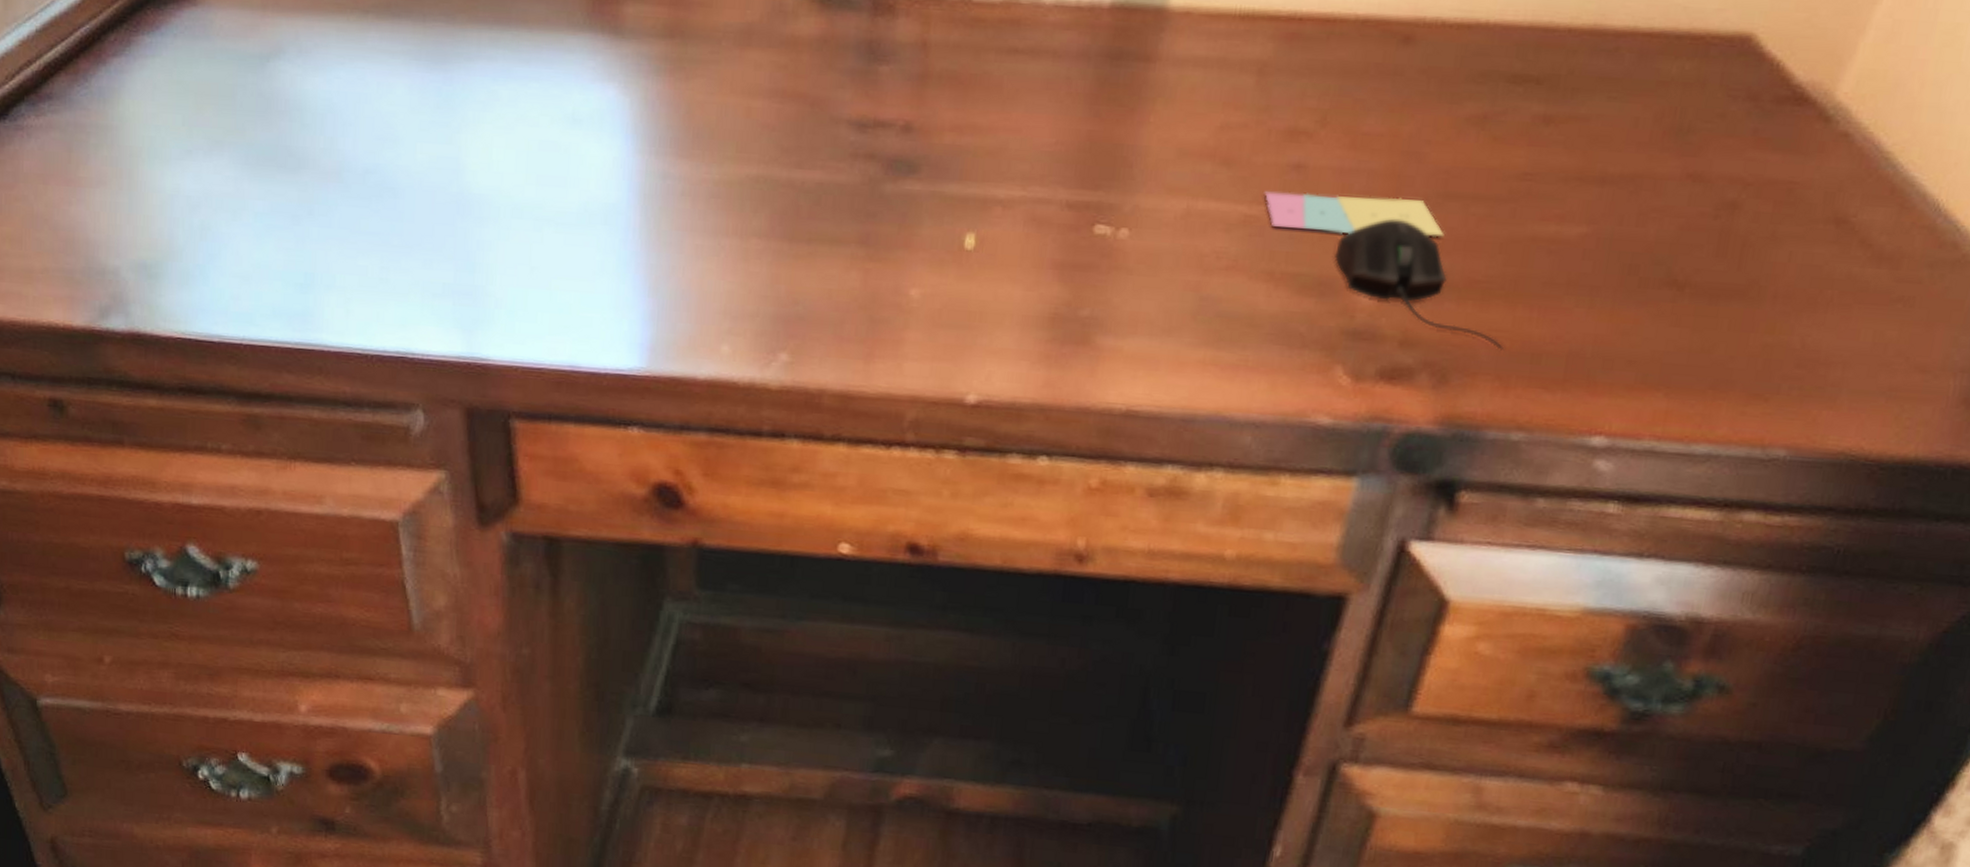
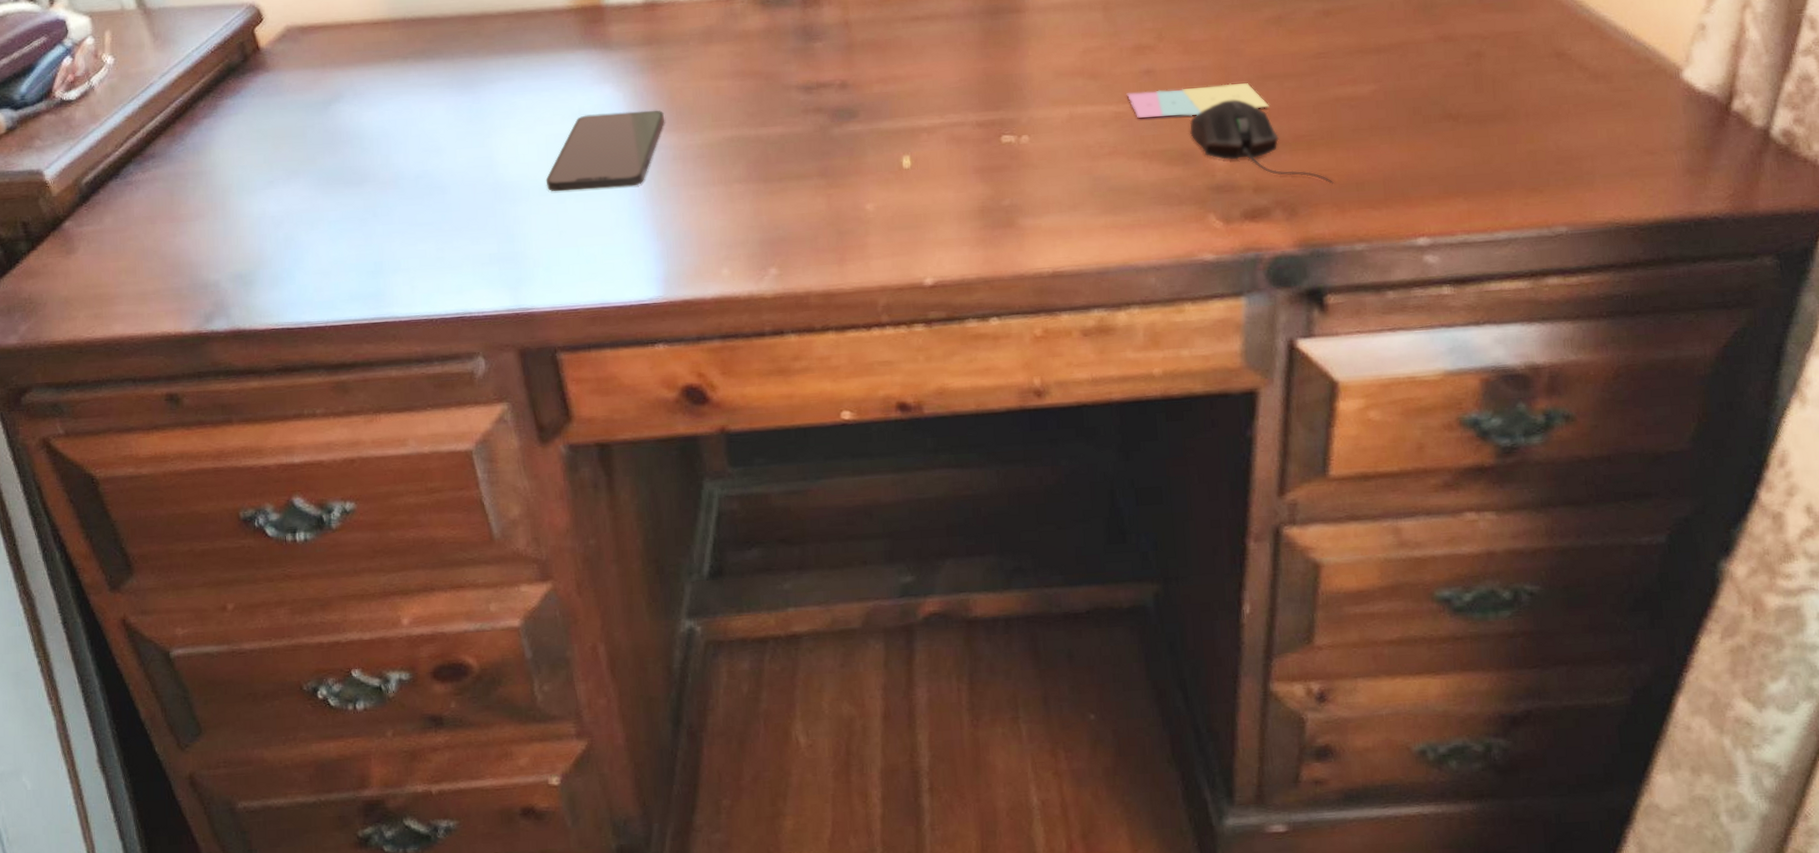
phone: none [521,120,678,223] -> present [545,110,665,192]

